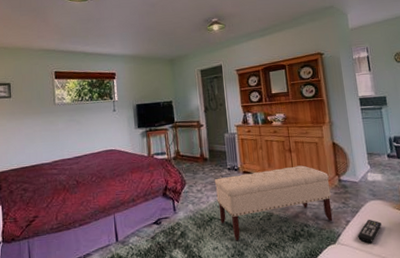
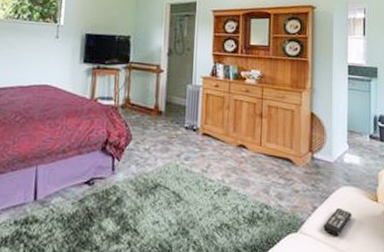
bench: present [214,165,333,241] -> none [166,134,301,217]

